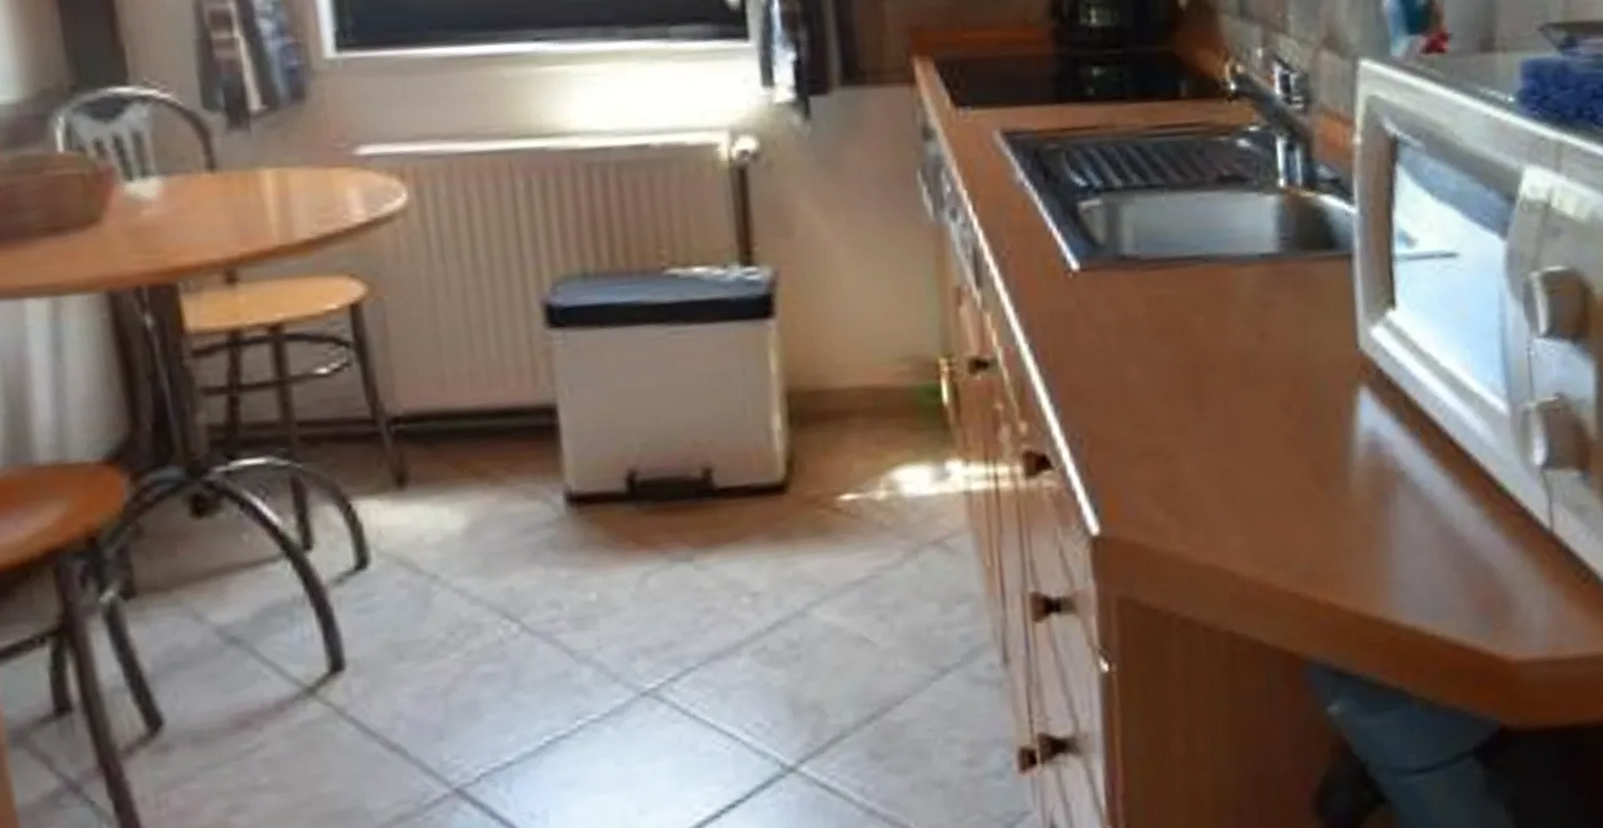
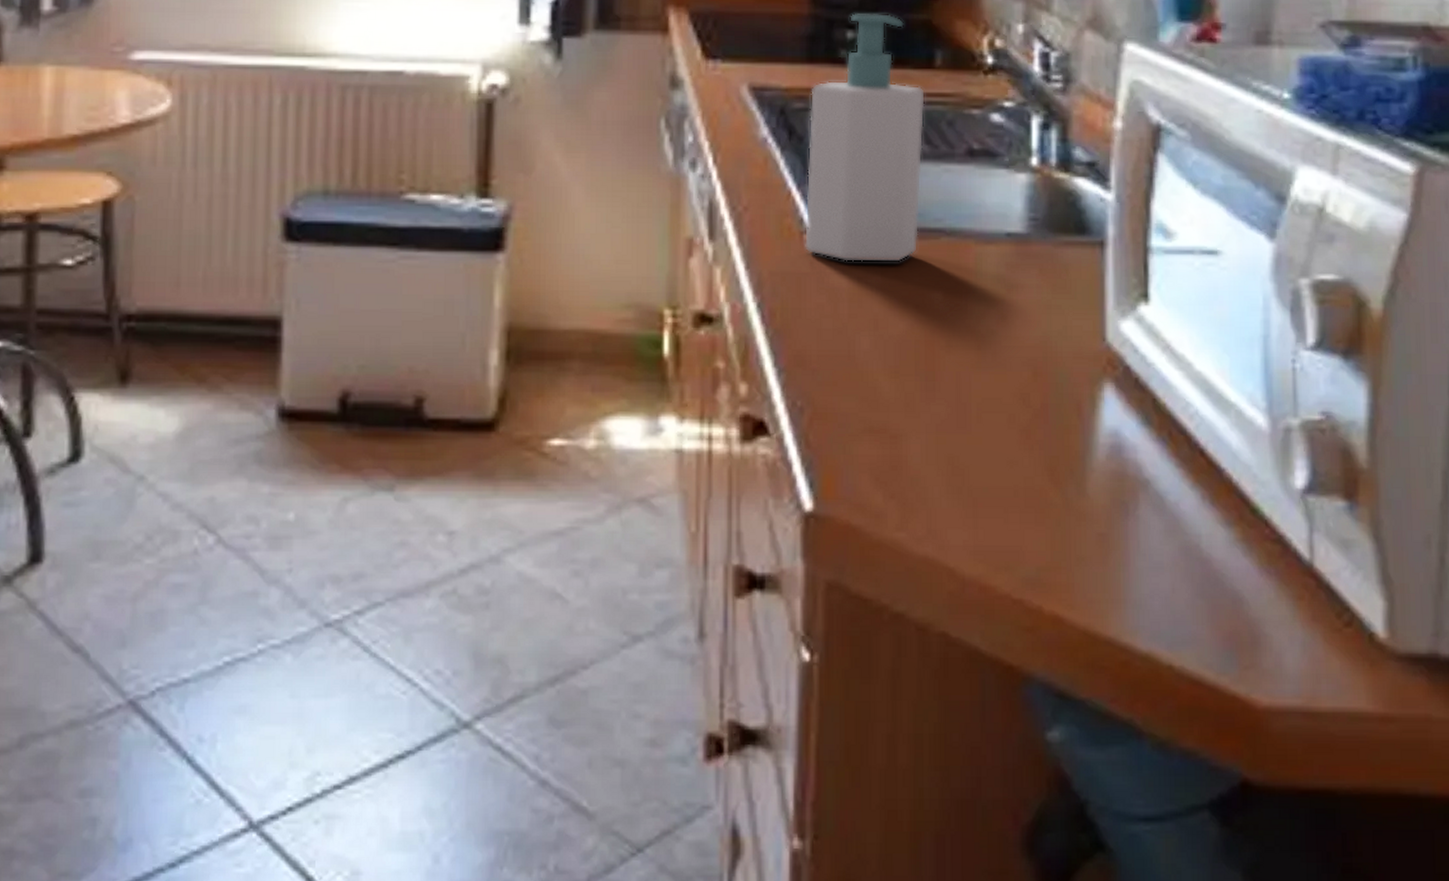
soap bottle: none [1062,47,1179,296] -> present [804,12,926,263]

